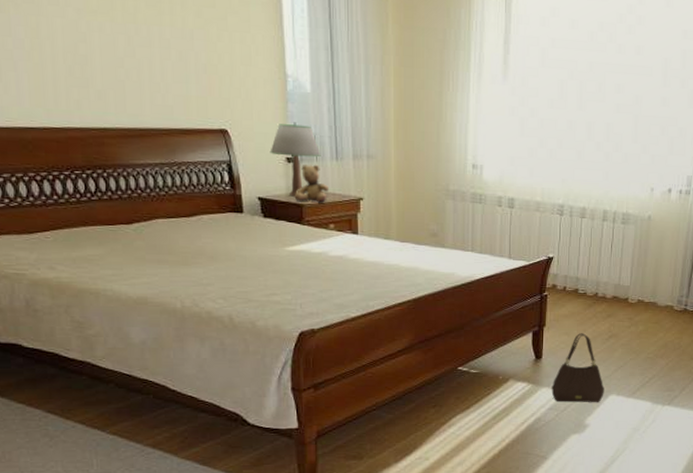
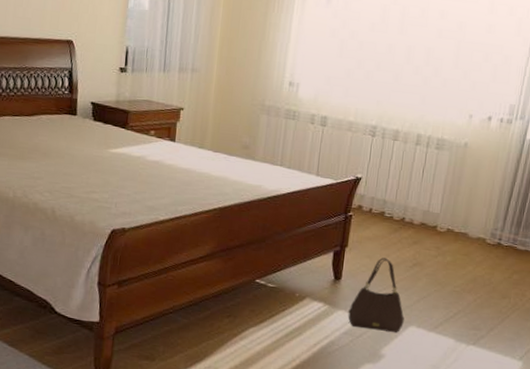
table lamp: present [270,122,321,197] -> none [106,36,151,103]
teddy bear: present [294,164,330,203] -> none [122,74,155,111]

